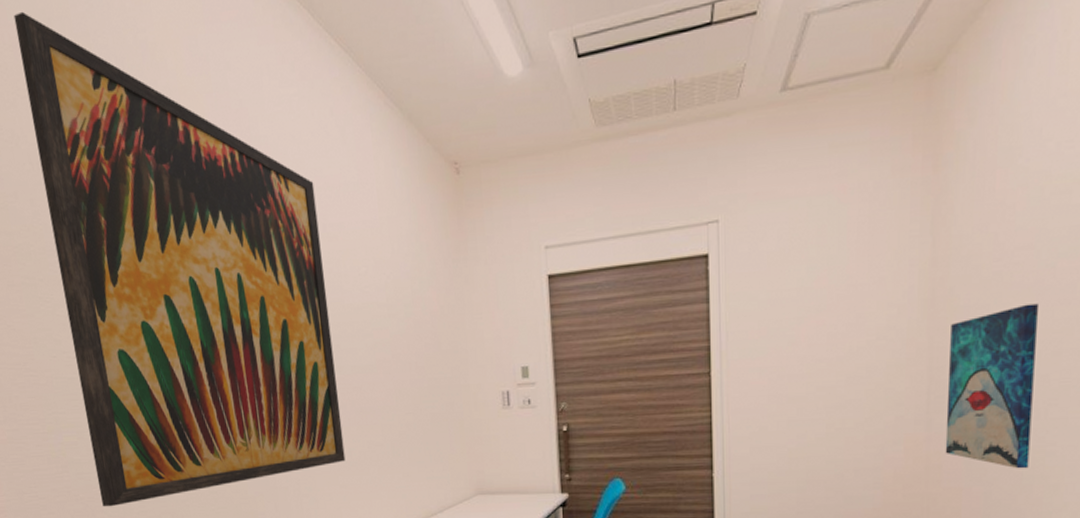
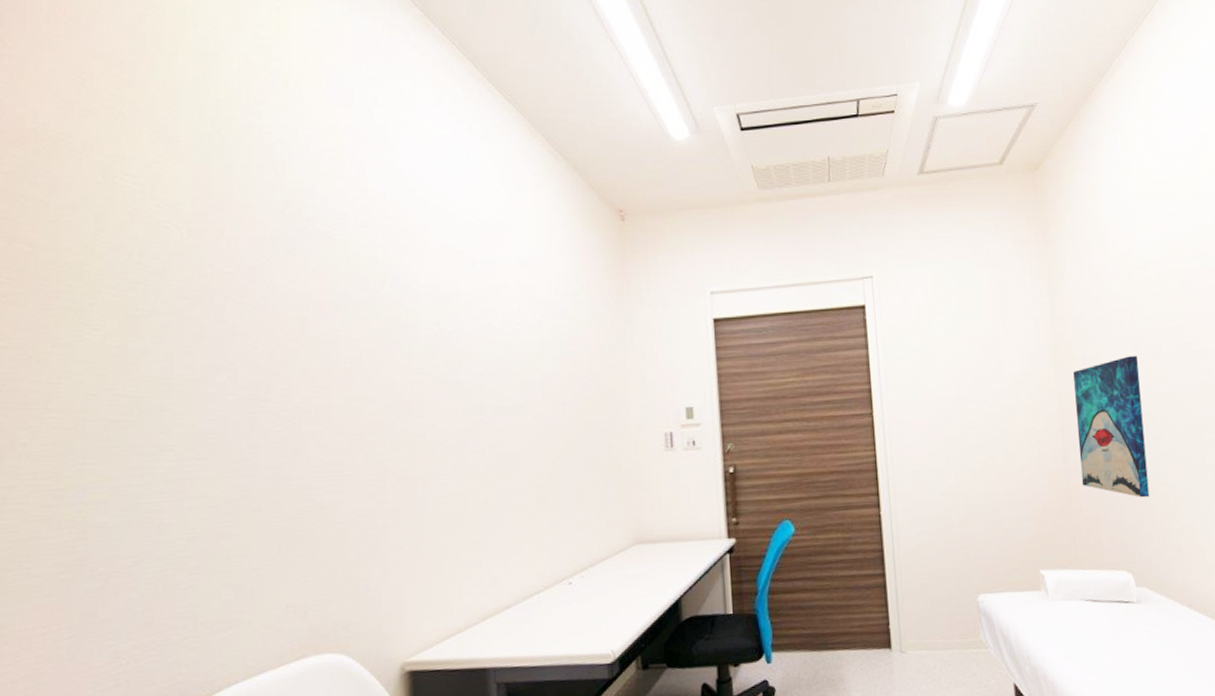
wall art: present [13,11,346,507] -> none [112,24,480,584]

